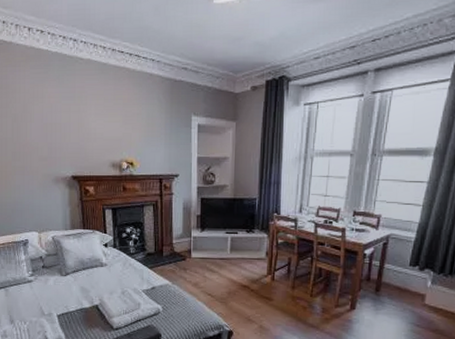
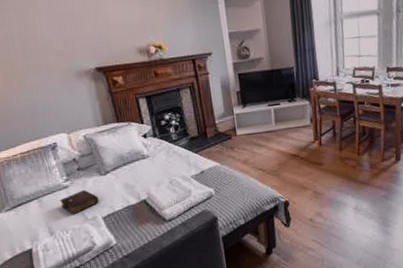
book: none [23,287,57,307] -> present [60,190,99,214]

